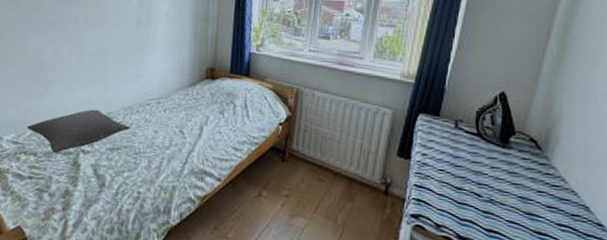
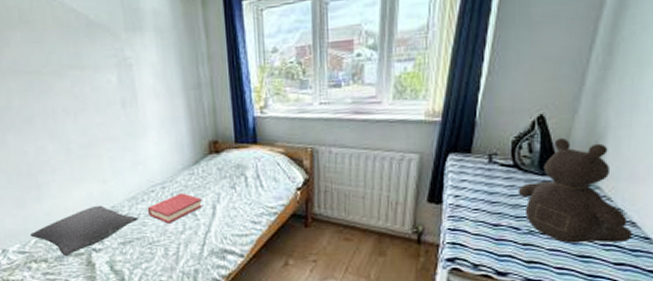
hardback book: none [139,110,191,138] -> present [147,193,202,224]
teddy bear: none [480,116,586,225] -> present [518,138,632,243]

